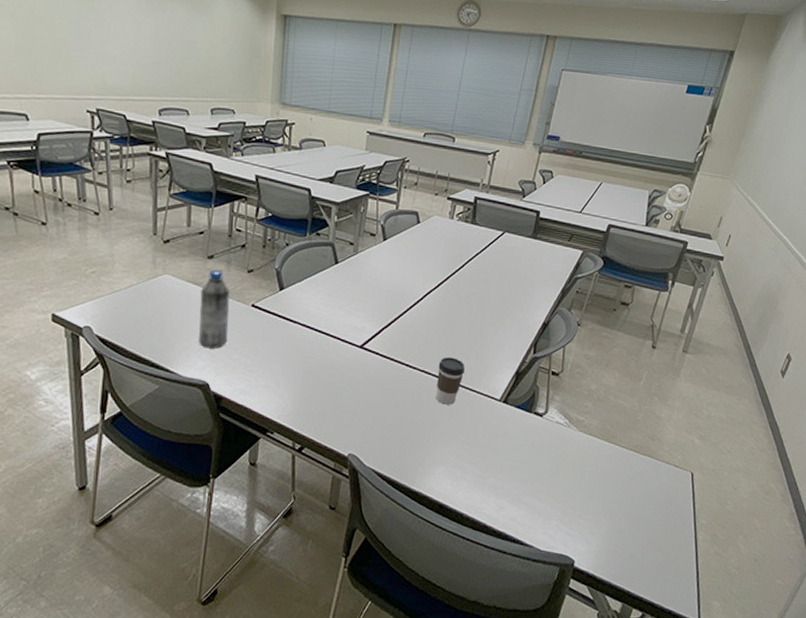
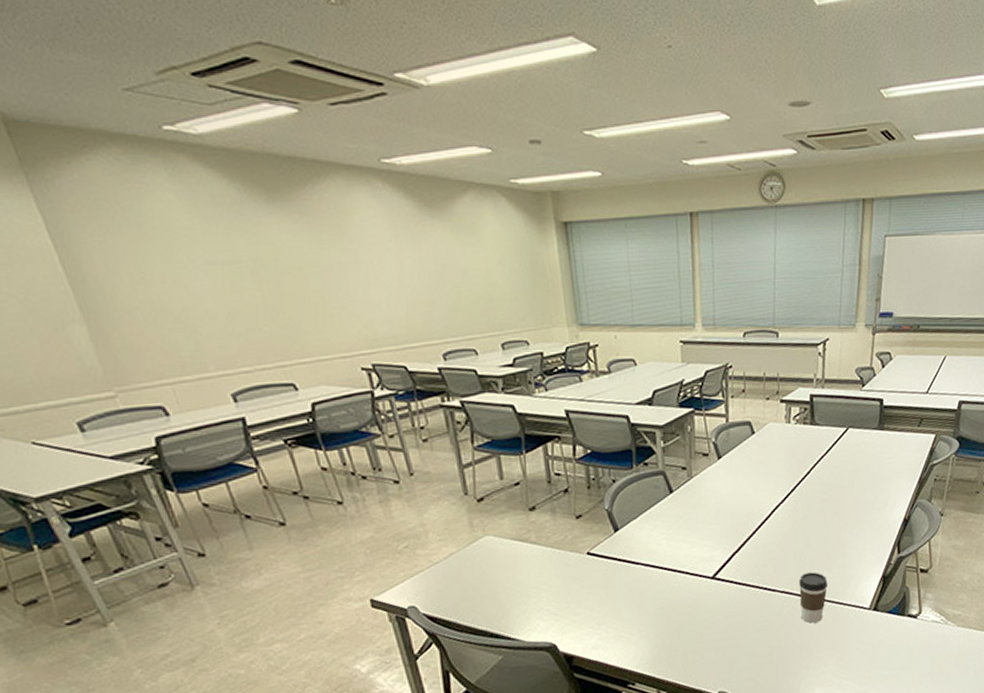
water bottle: present [199,269,230,349] -> none [528,521,568,608]

